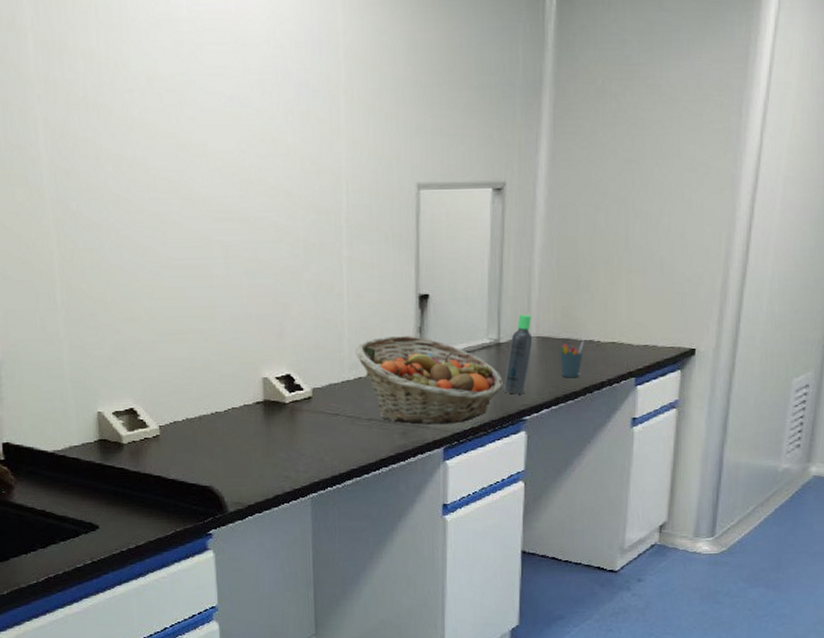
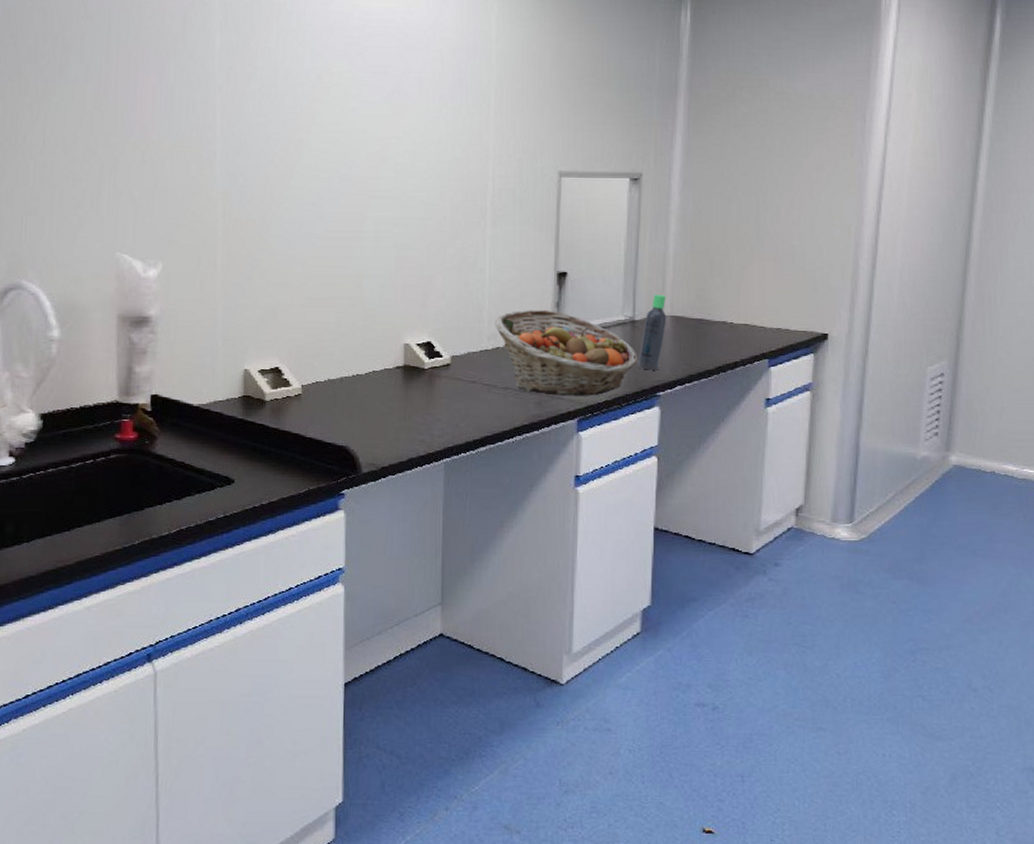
pen holder: present [560,340,585,378] -> none [694,321,718,357]

